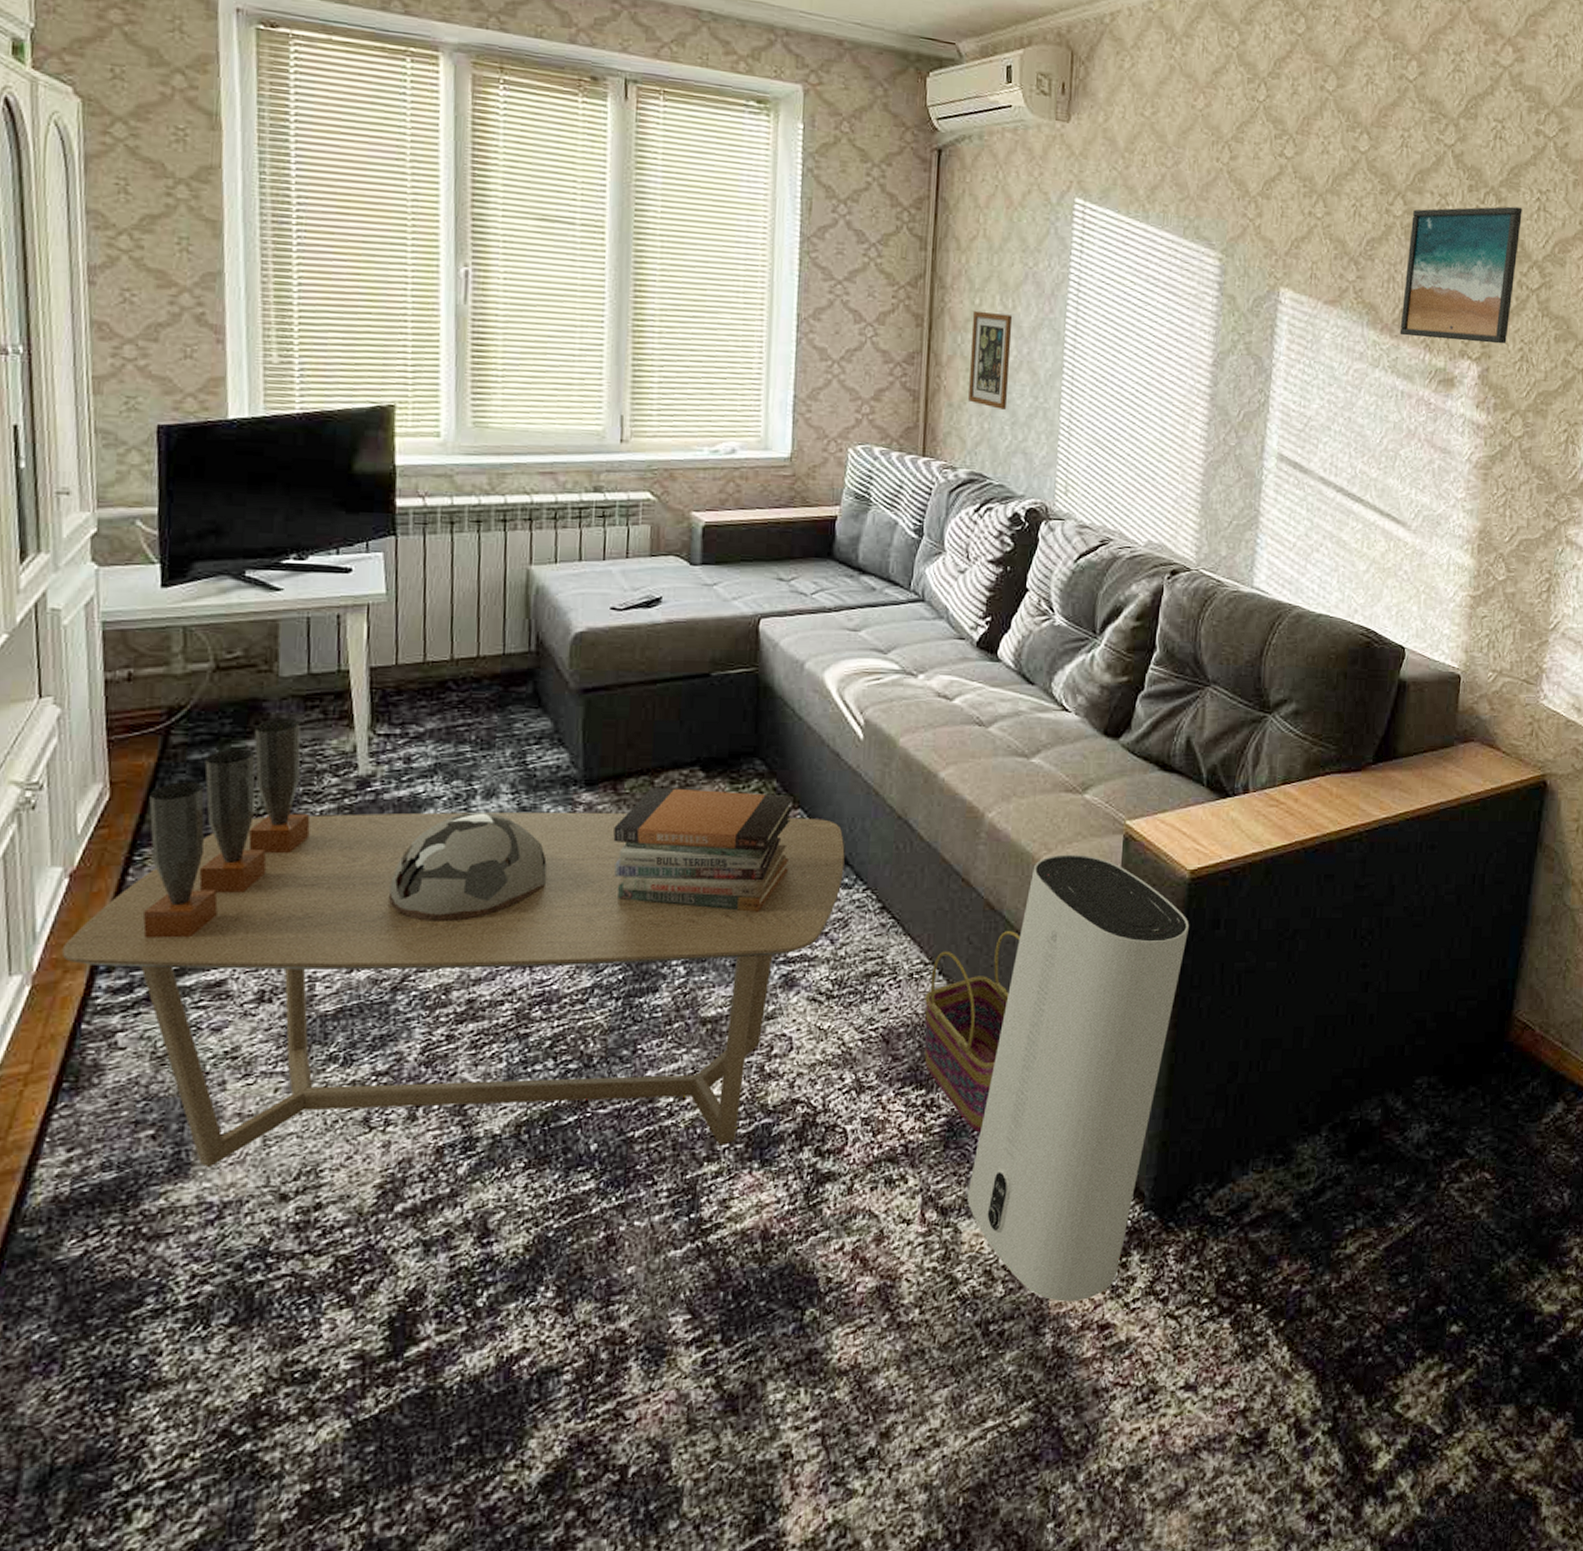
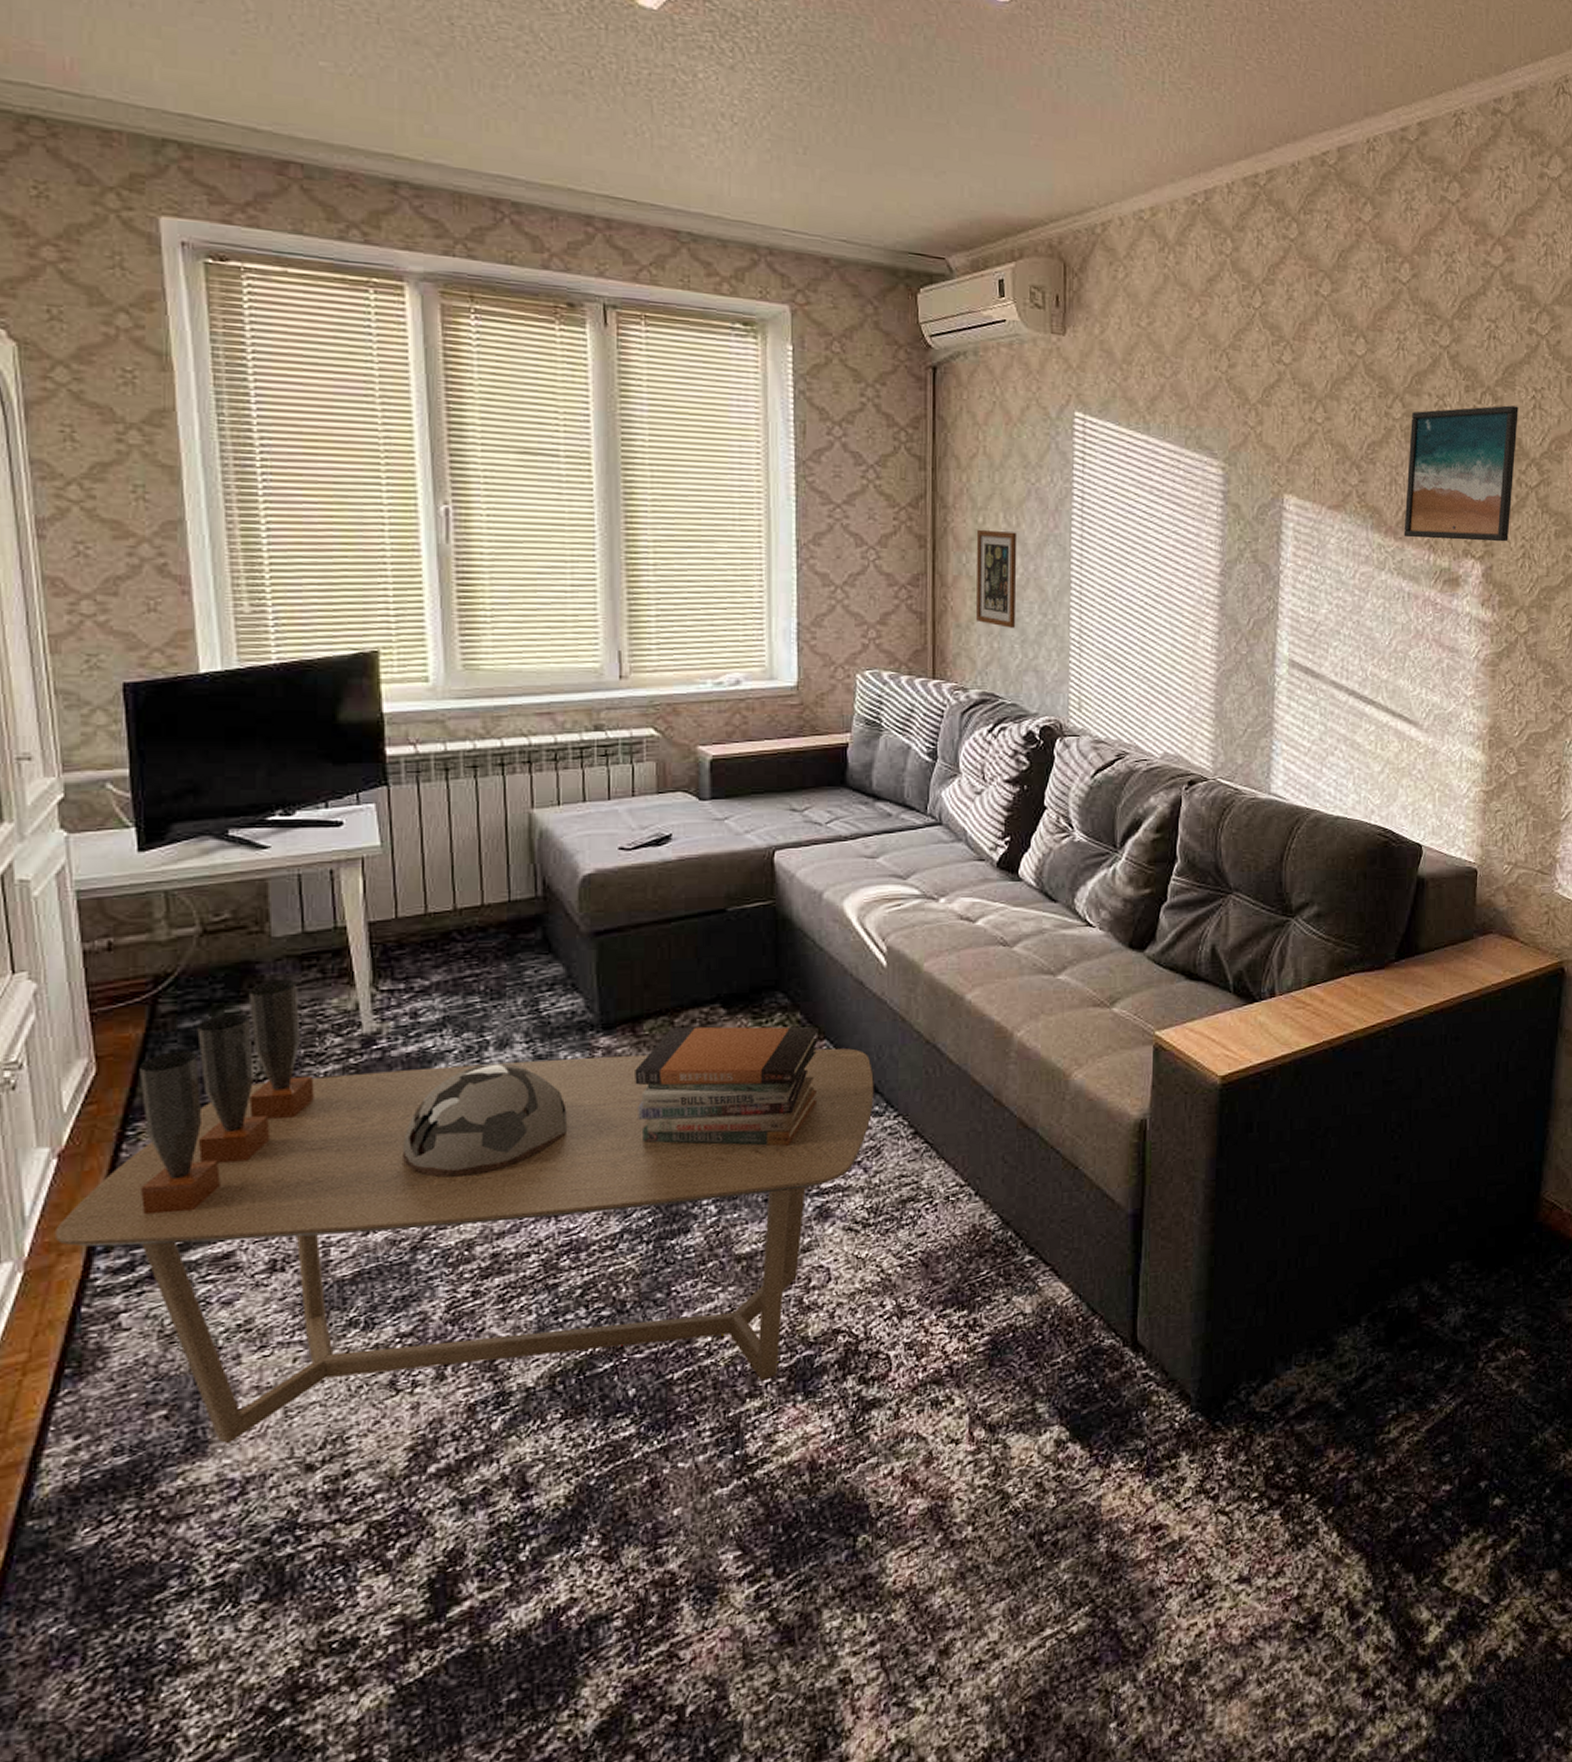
basket: present [924,931,1021,1133] -> none [962,1147,1056,1349]
air purifier: present [967,854,1190,1302] -> none [1015,1067,1223,1508]

